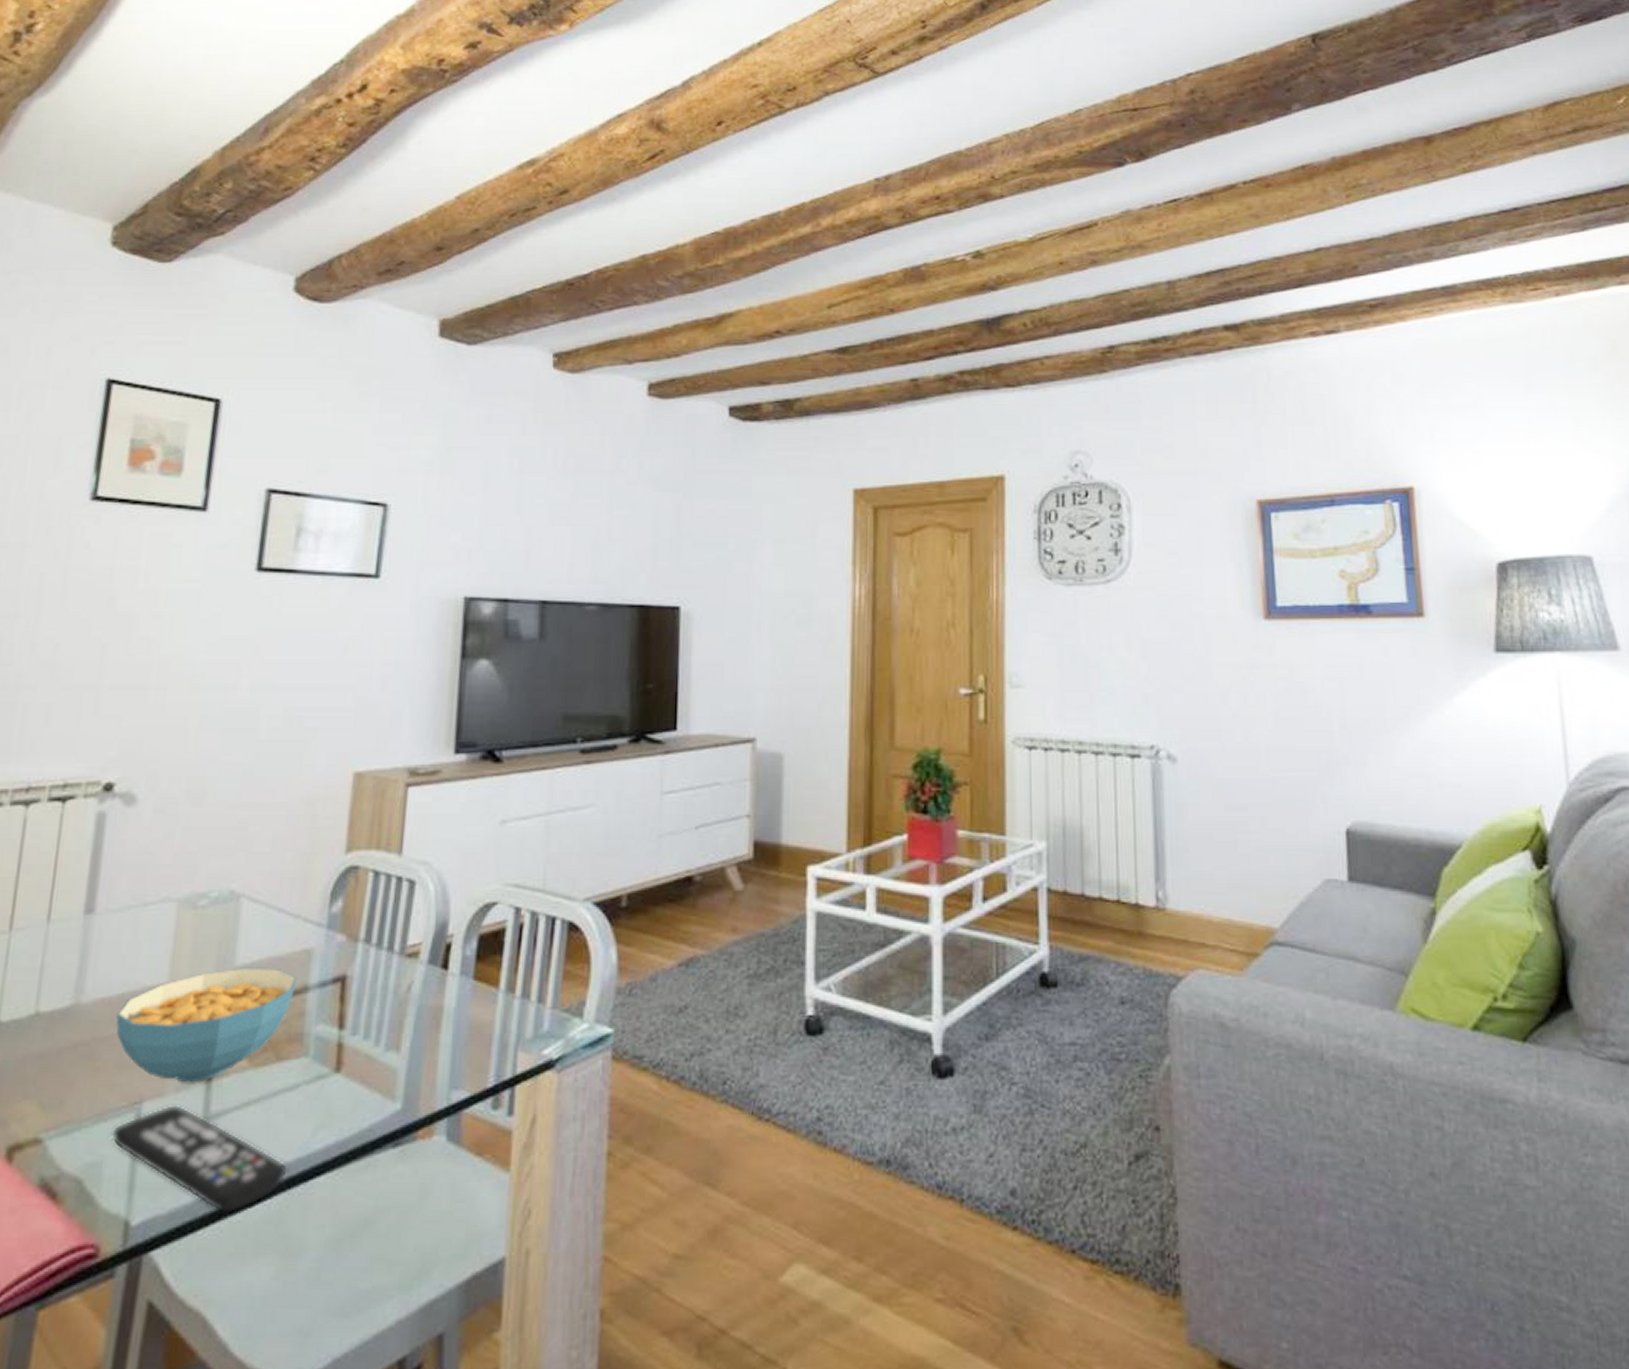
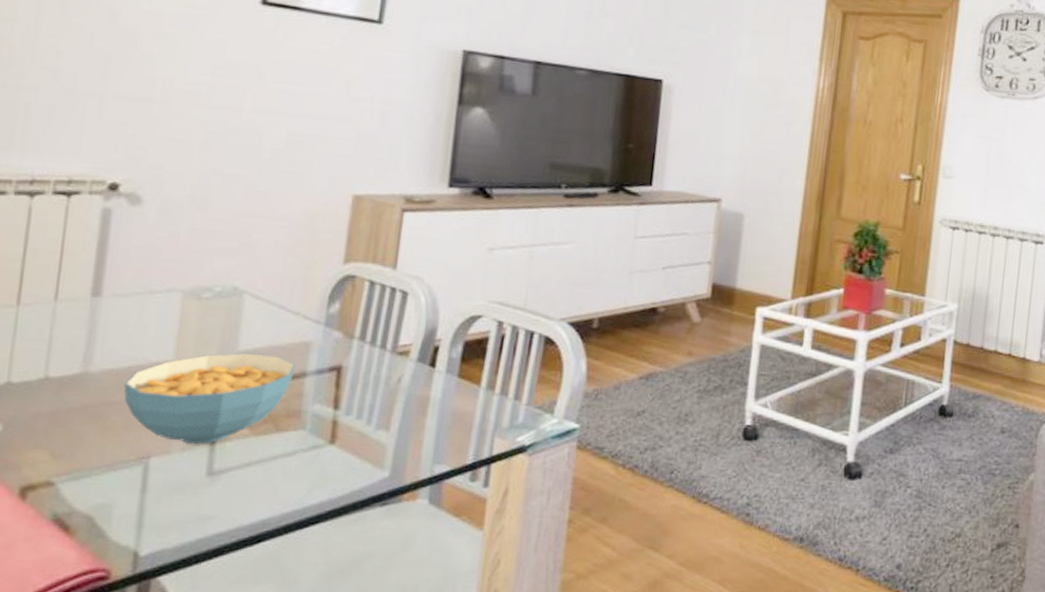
remote control: present [111,1104,287,1214] -> none [120,460,285,551]

